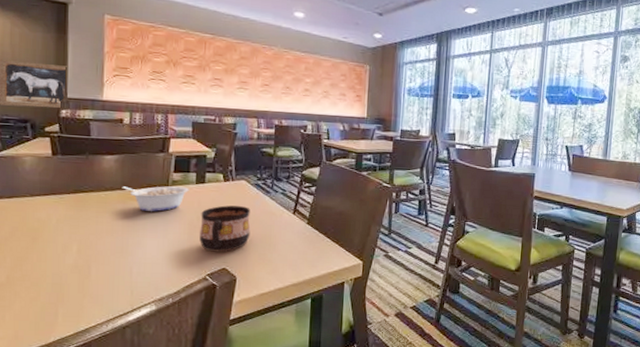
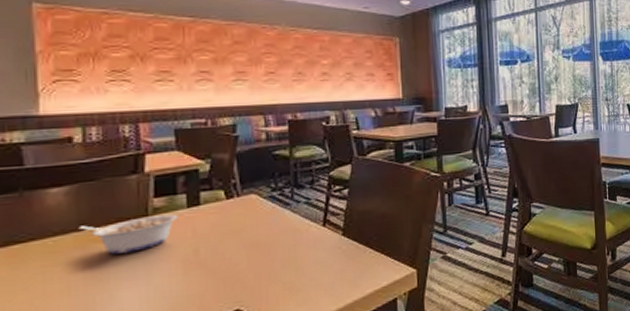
cup: present [200,205,251,252] -> none [198,226,269,292]

